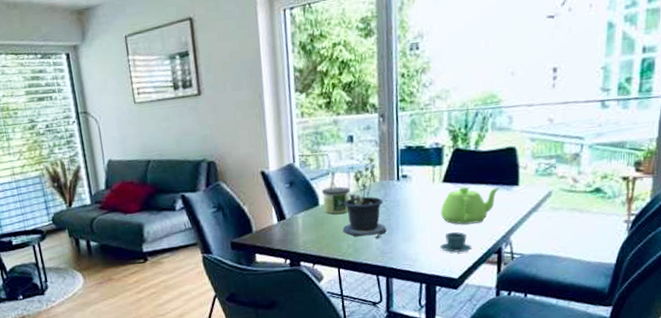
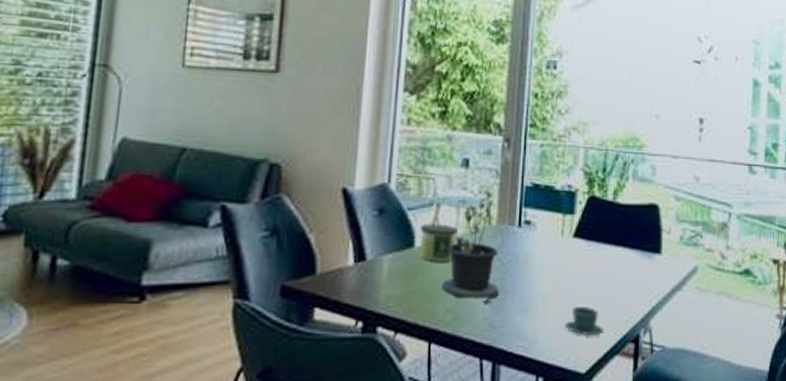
teapot: present [441,186,500,224] -> none [569,246,640,298]

